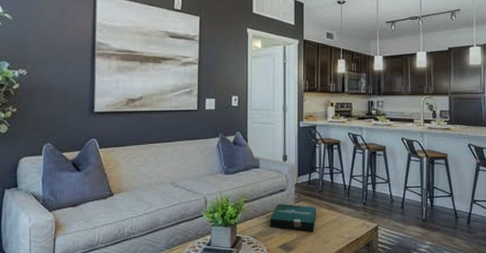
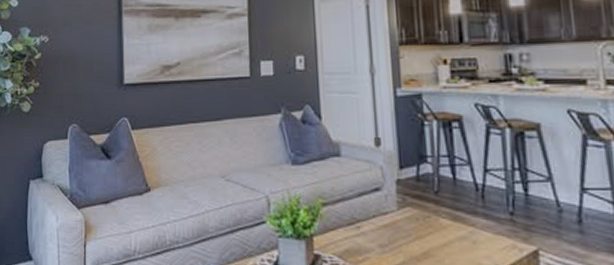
pizza box: present [269,203,317,231] -> none [360,208,434,253]

